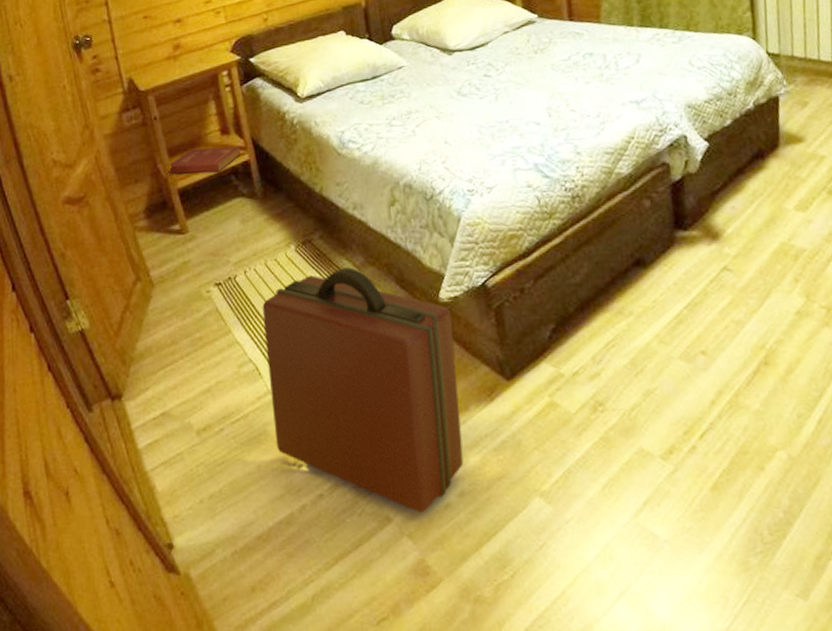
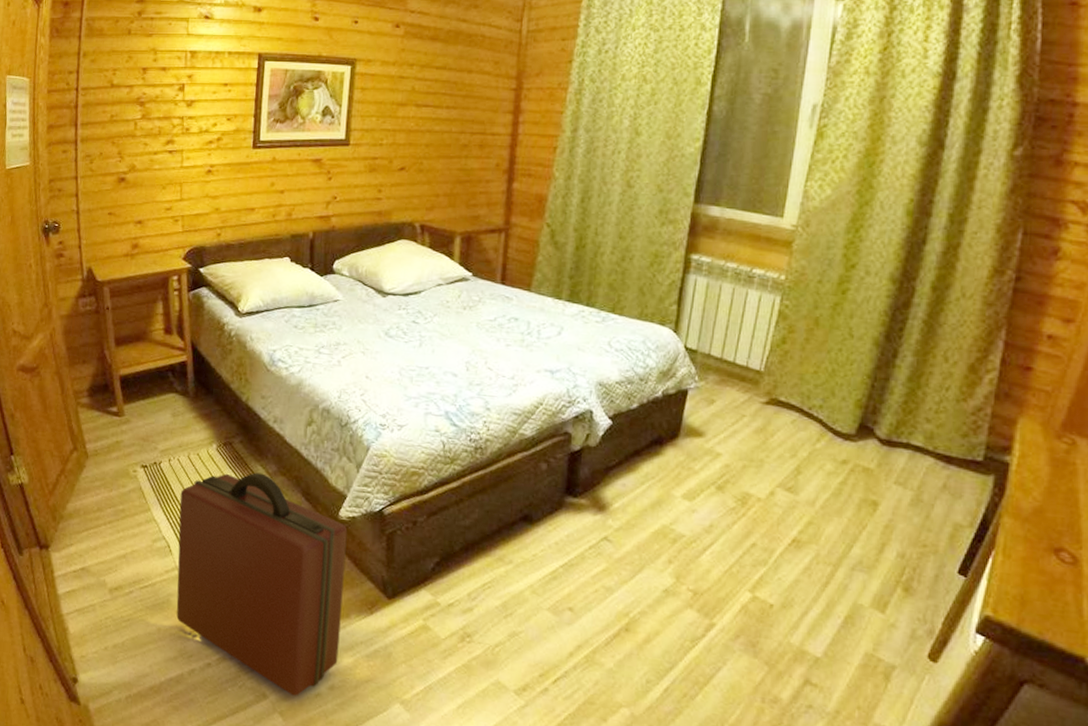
book: present [167,146,241,175] -> none [112,341,180,367]

